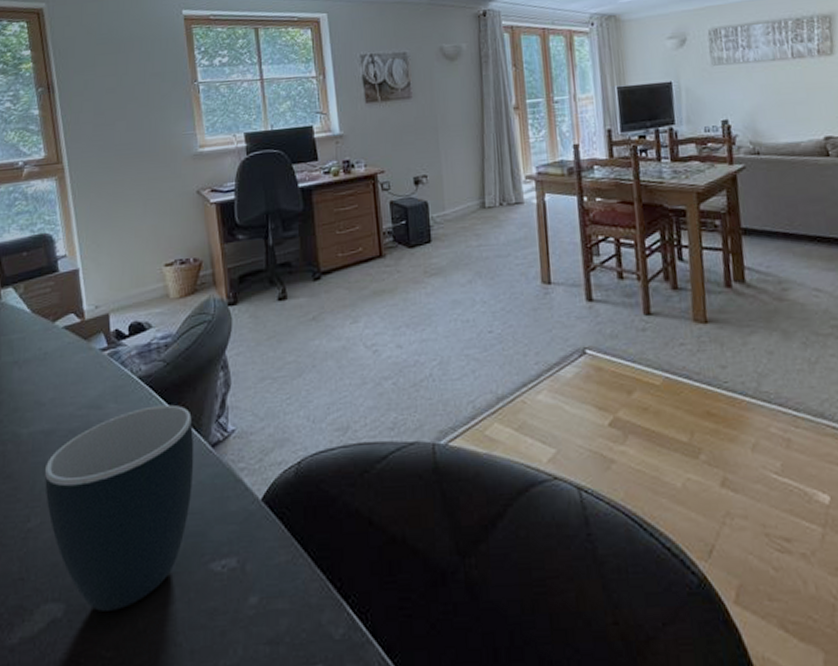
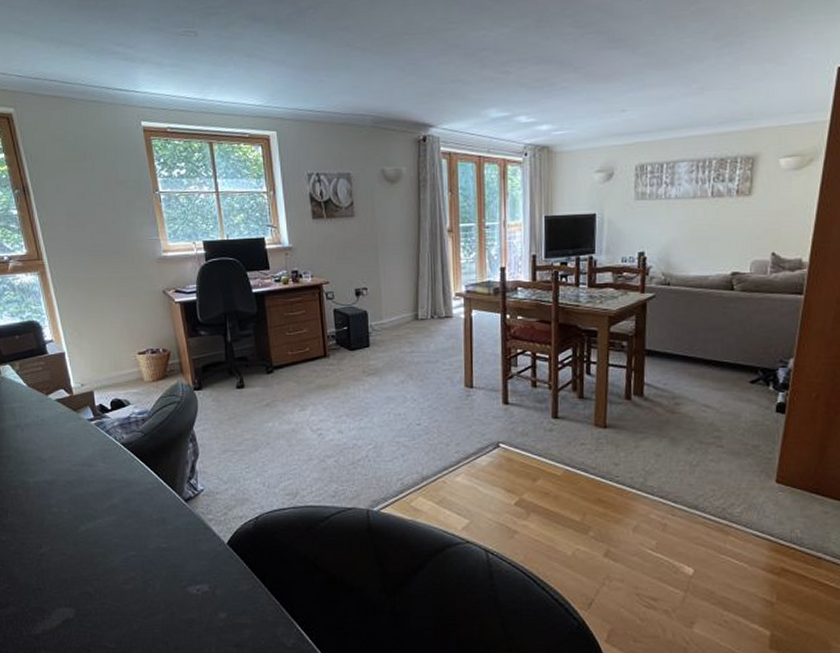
mug: present [45,404,194,611] -> none [51,467,171,616]

